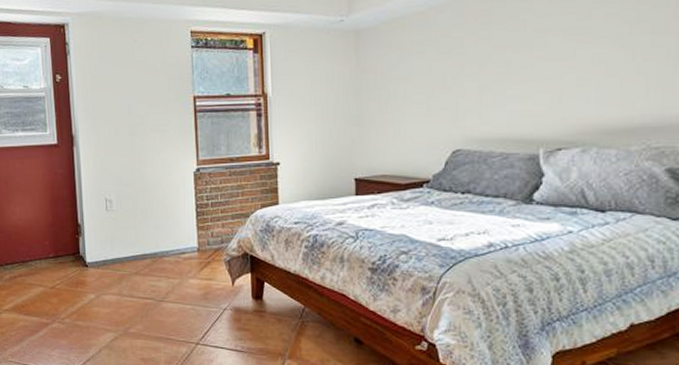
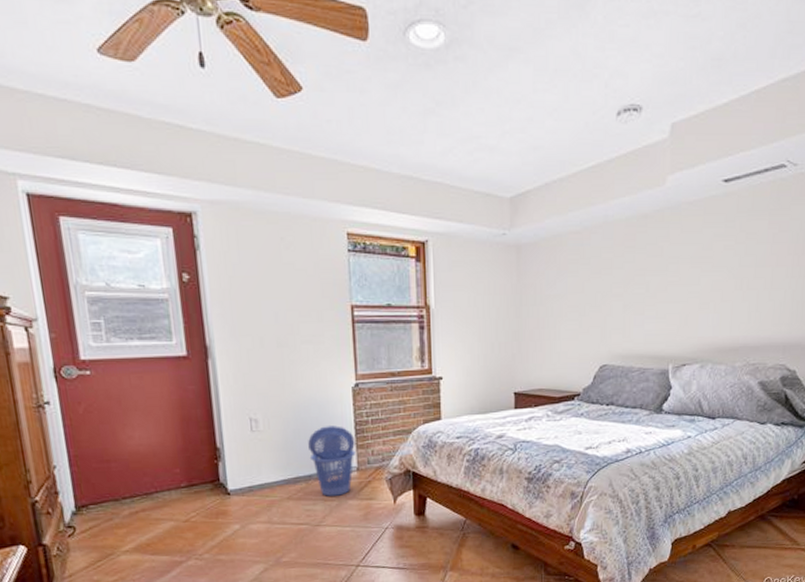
laundry basket: none [154,208,196,274] -> present [308,426,356,496]

